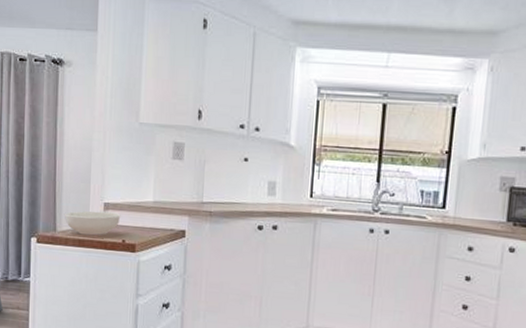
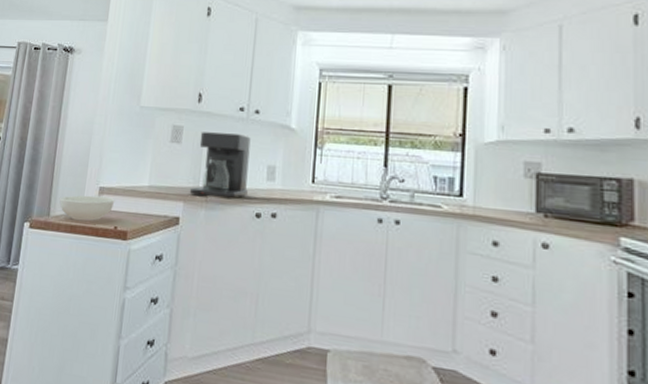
coffee maker: none [193,149,252,213] -> present [189,132,251,199]

